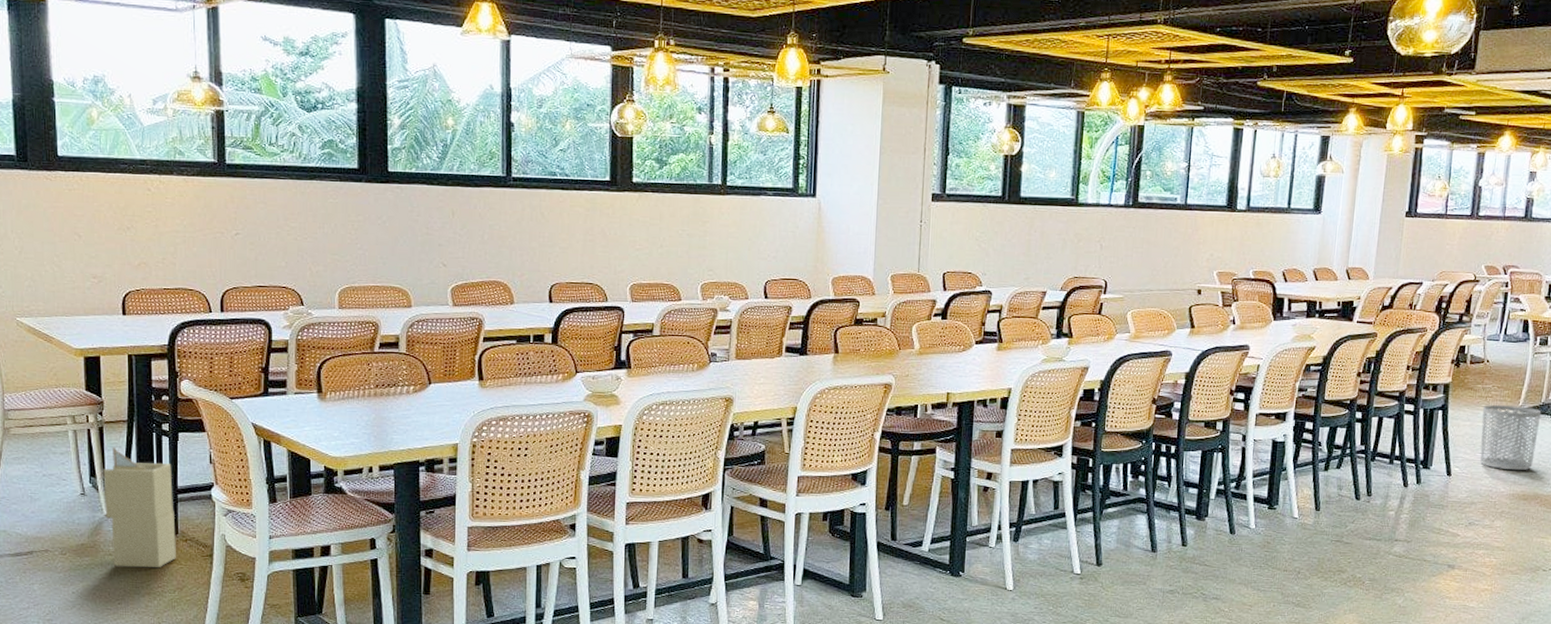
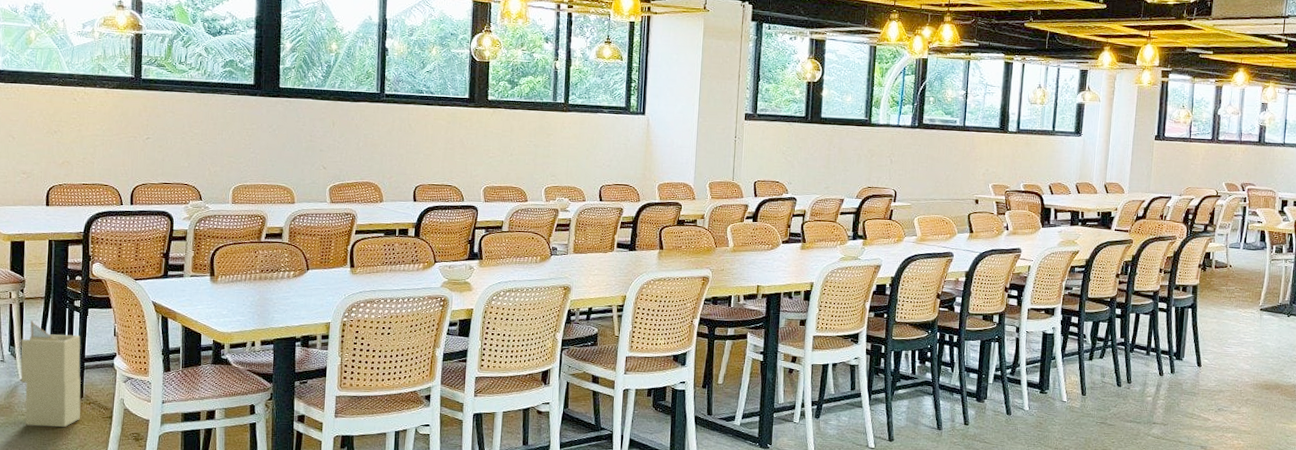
waste bin: present [1480,405,1542,471] -> none [1226,304,1279,363]

